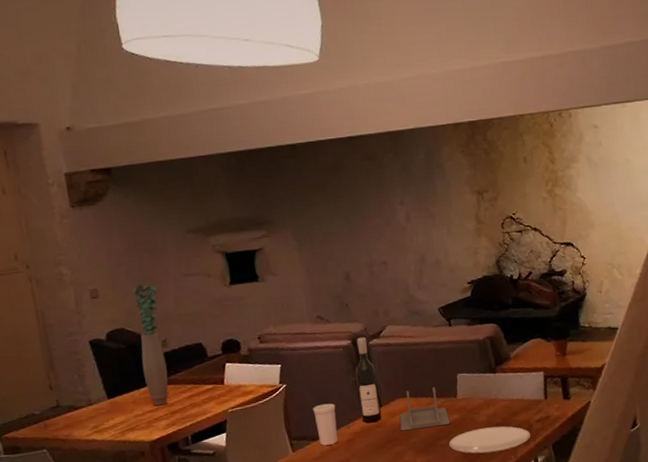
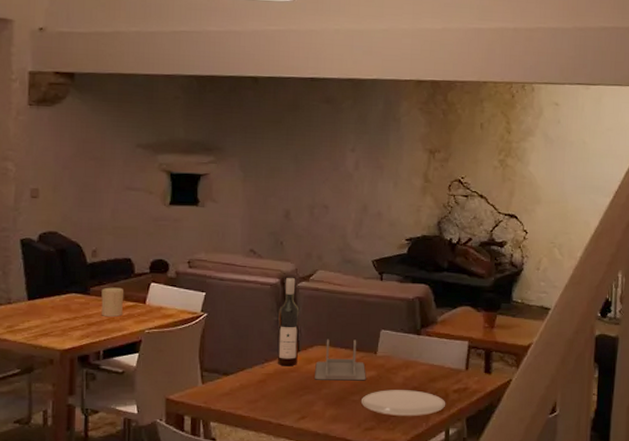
vase: present [133,280,169,407] -> none [67,186,97,316]
candle: none [178,372,203,403] -> present [101,287,124,318]
cup: present [313,403,338,446] -> none [230,339,253,382]

